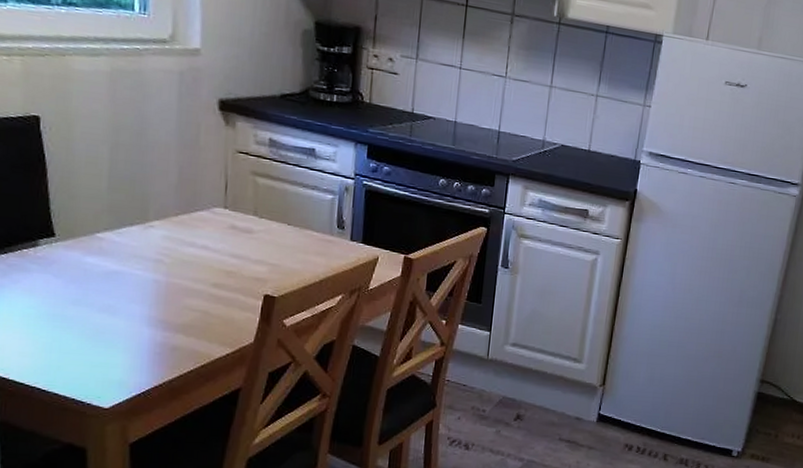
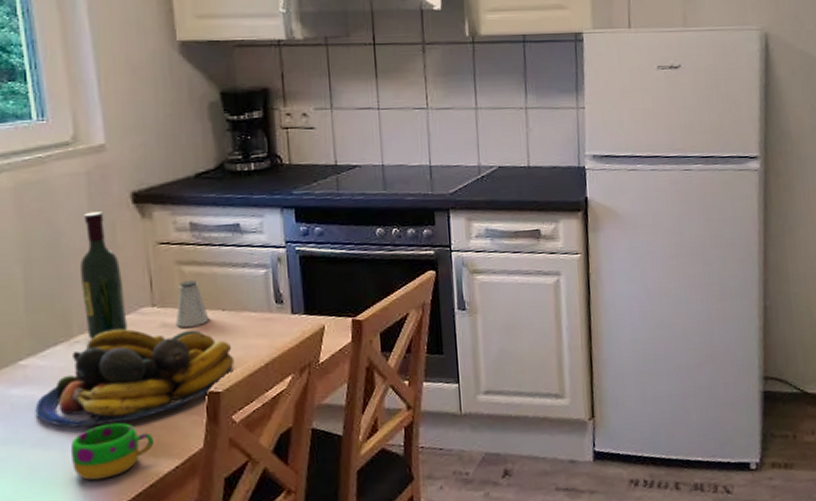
fruit bowl: none [106,222,293,307] -> present [35,328,235,427]
mug: none [133,304,210,353] -> present [70,422,154,481]
wine bottle: none [161,109,201,227] -> present [79,211,128,340]
saltshaker: none [243,190,275,234] -> present [175,279,210,328]

